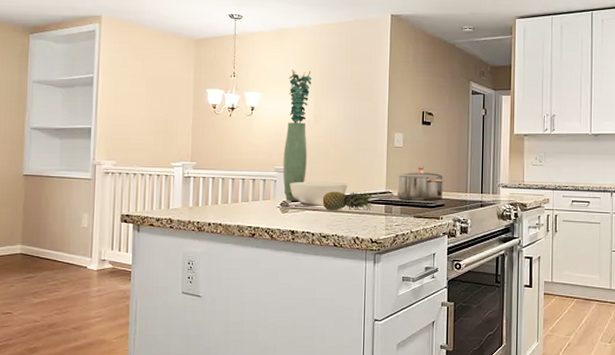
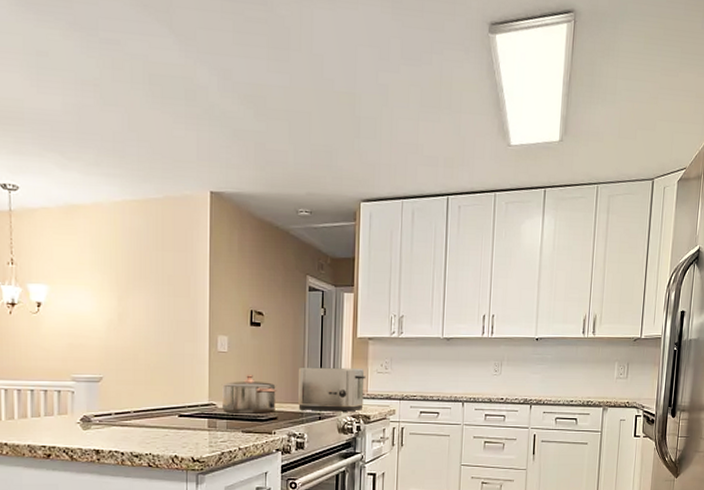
vase: present [283,69,313,201] -> none [81,257,114,415]
bowl: present [289,181,348,207] -> none [91,392,163,422]
fruit: present [322,191,374,211] -> none [132,403,195,426]
toaster: none [462,160,522,200] -> present [298,367,366,412]

